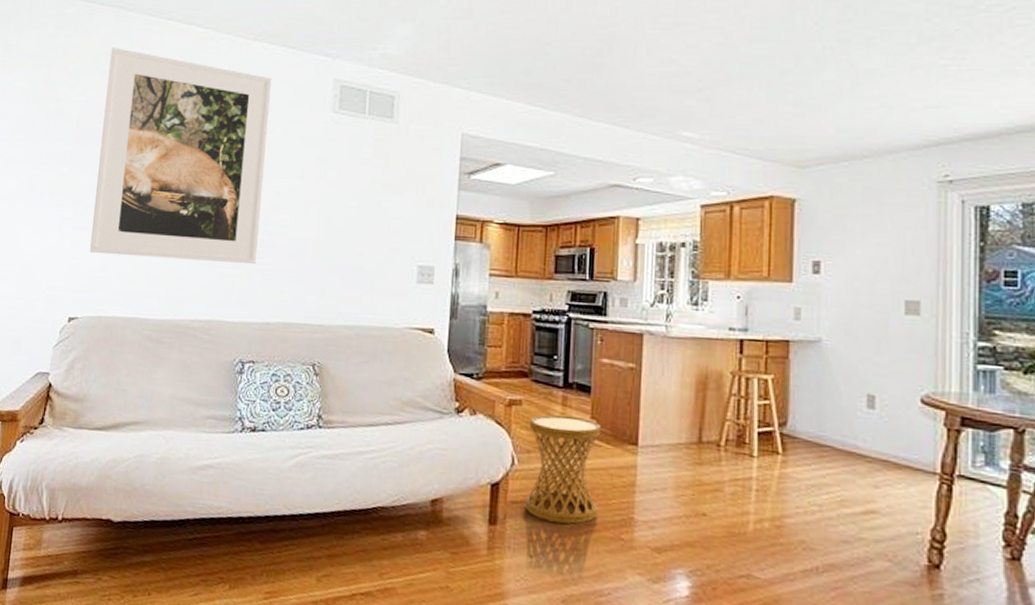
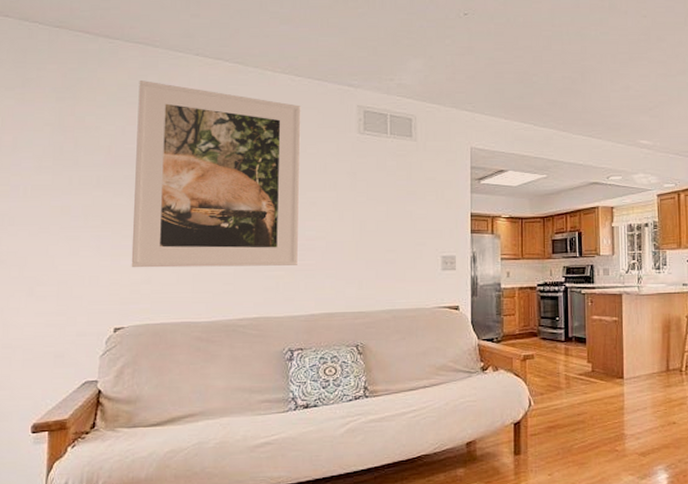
side table: present [524,414,601,525] -> none [540,362,598,447]

